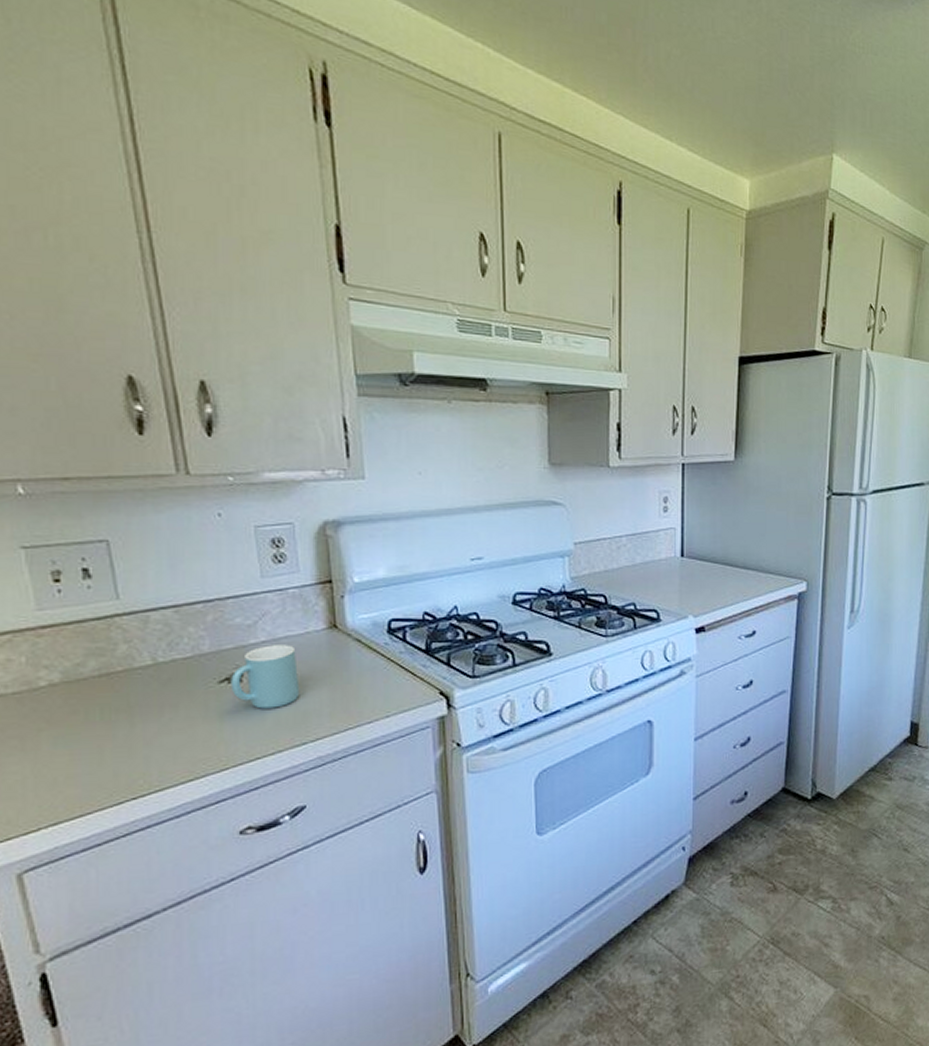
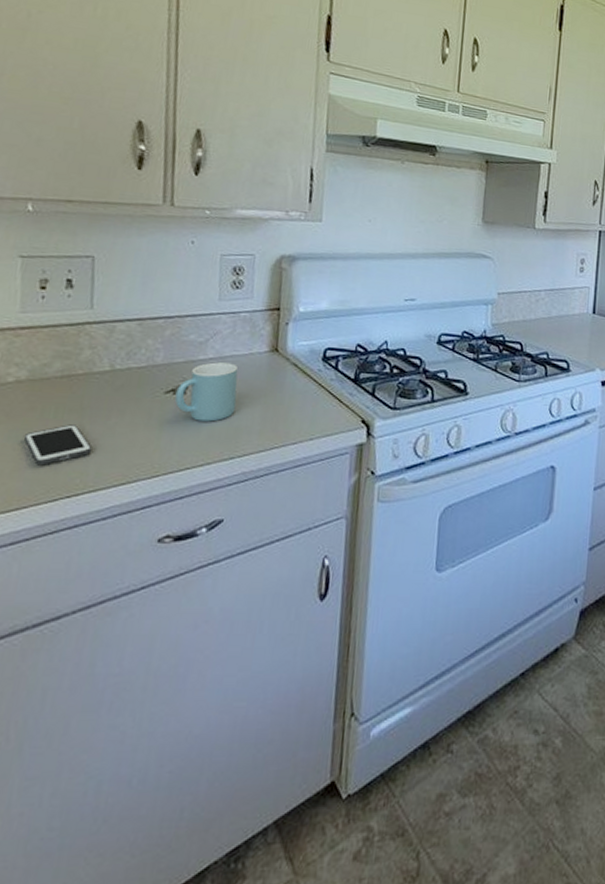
cell phone: none [71,725,150,770] -> present [23,424,93,466]

